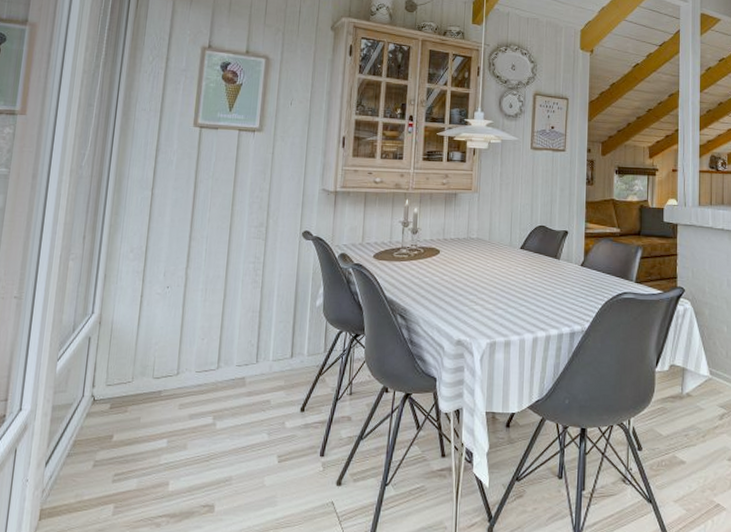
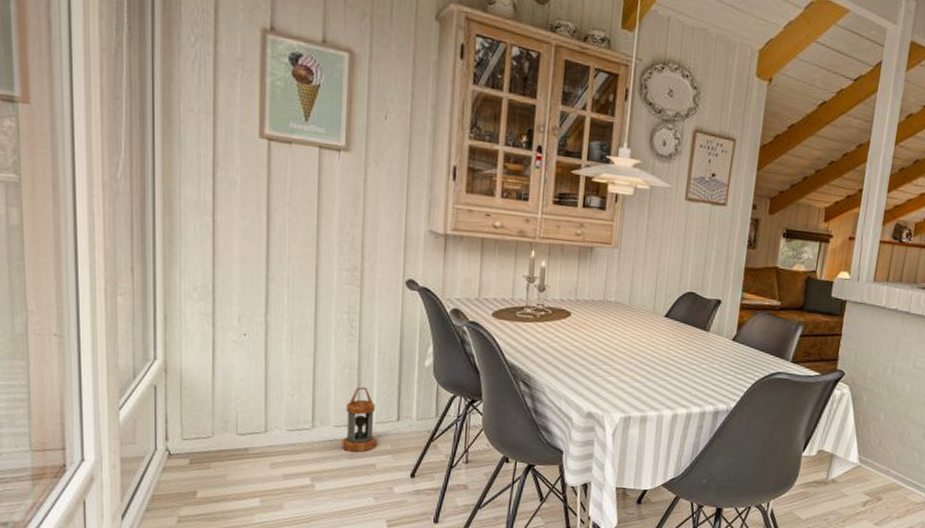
lantern: none [241,328,272,389] -> present [341,387,377,452]

